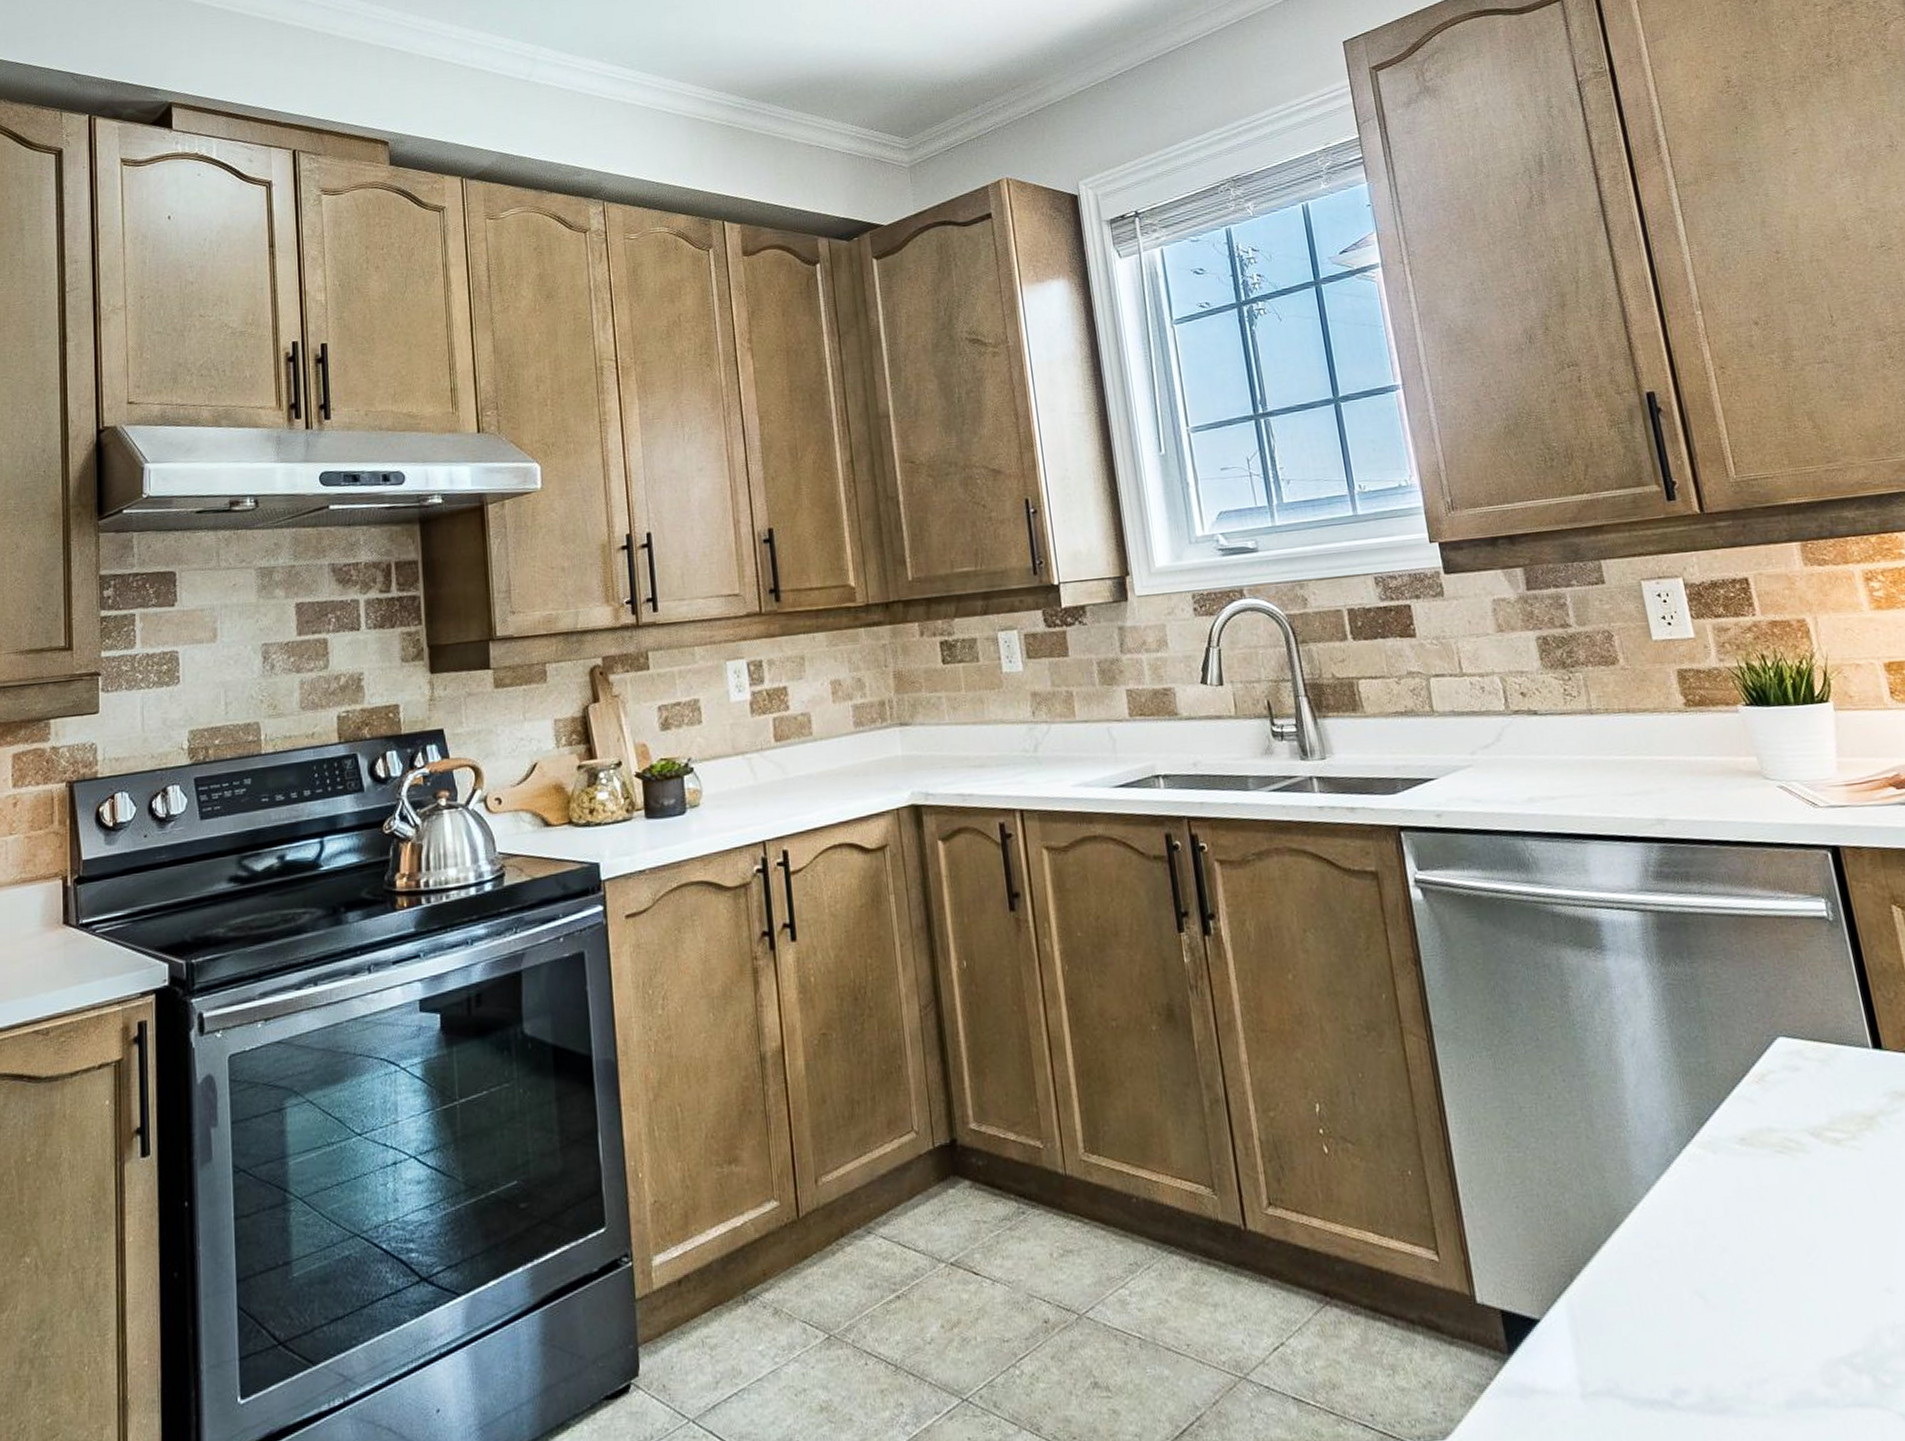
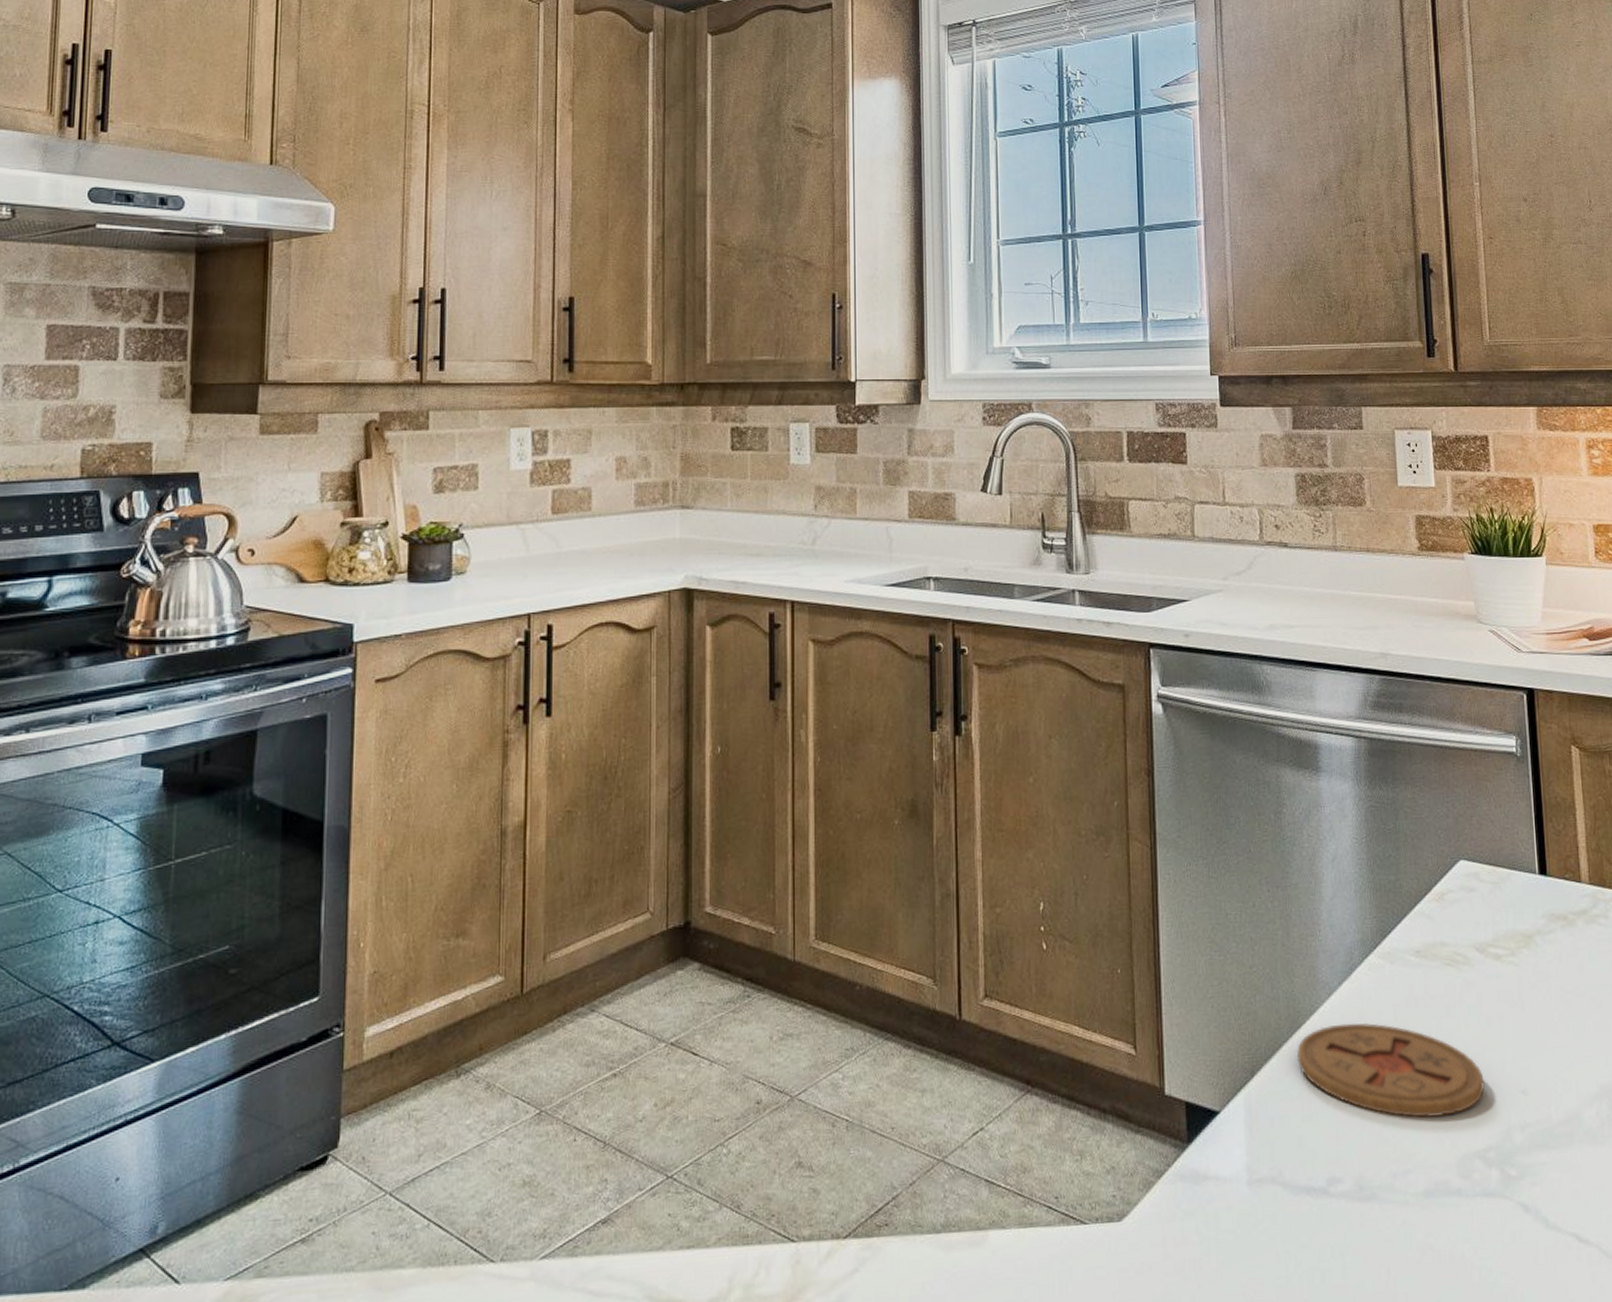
coaster: none [1618,1218,1842,1322] -> present [1296,1022,1485,1118]

